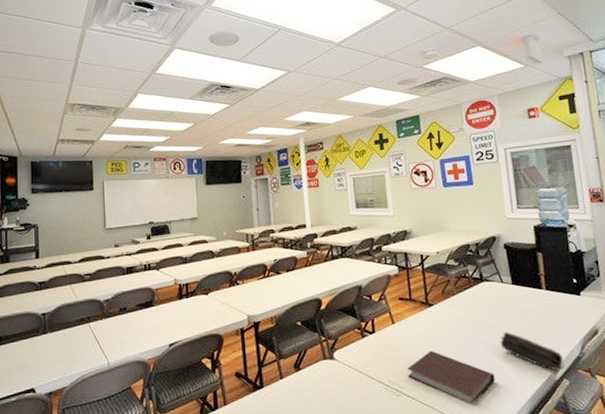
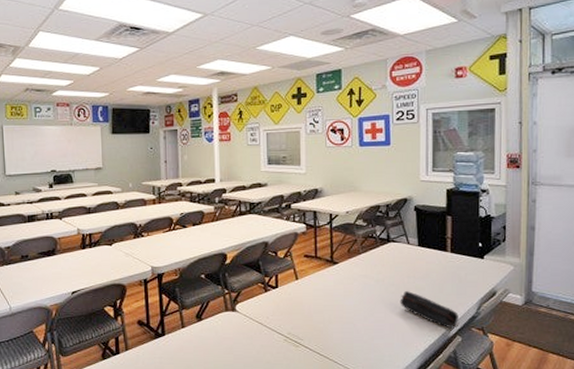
notebook: present [407,350,496,403] -> none [307,306,392,355]

